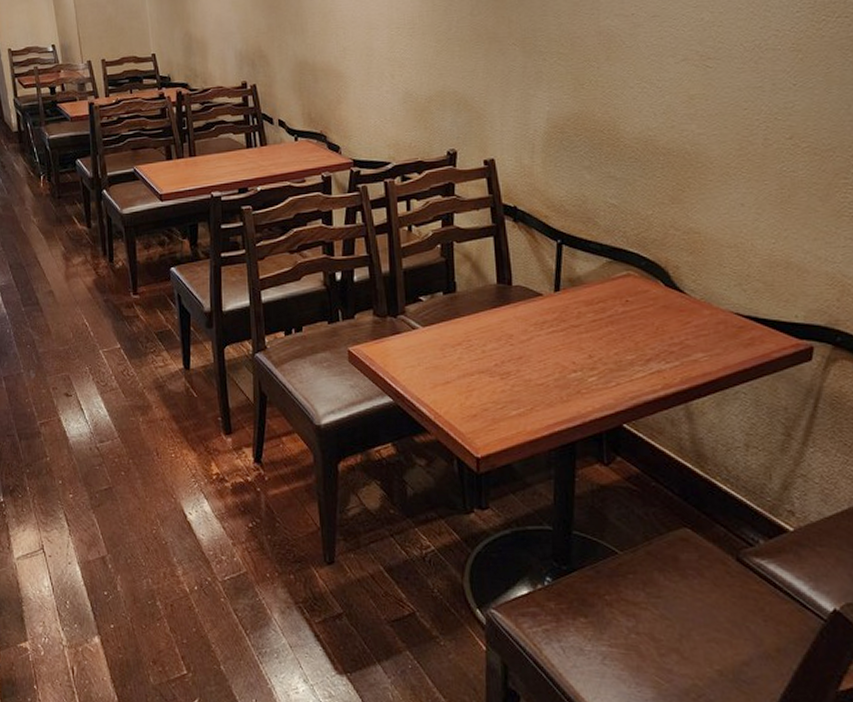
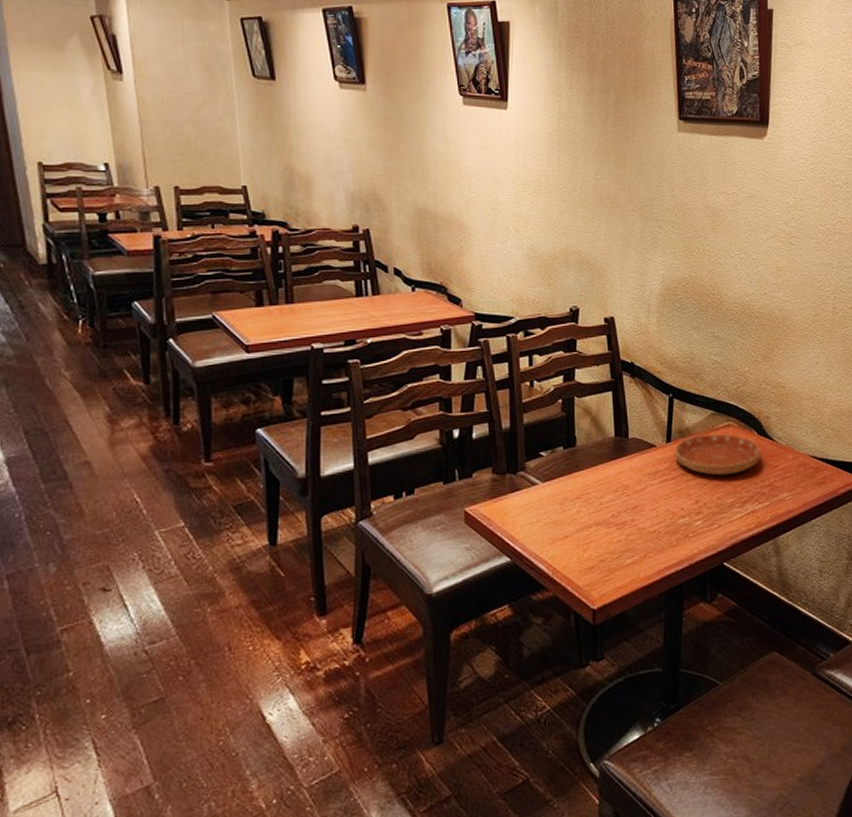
saucer: none [563,284,668,330] -> present [674,433,761,476]

